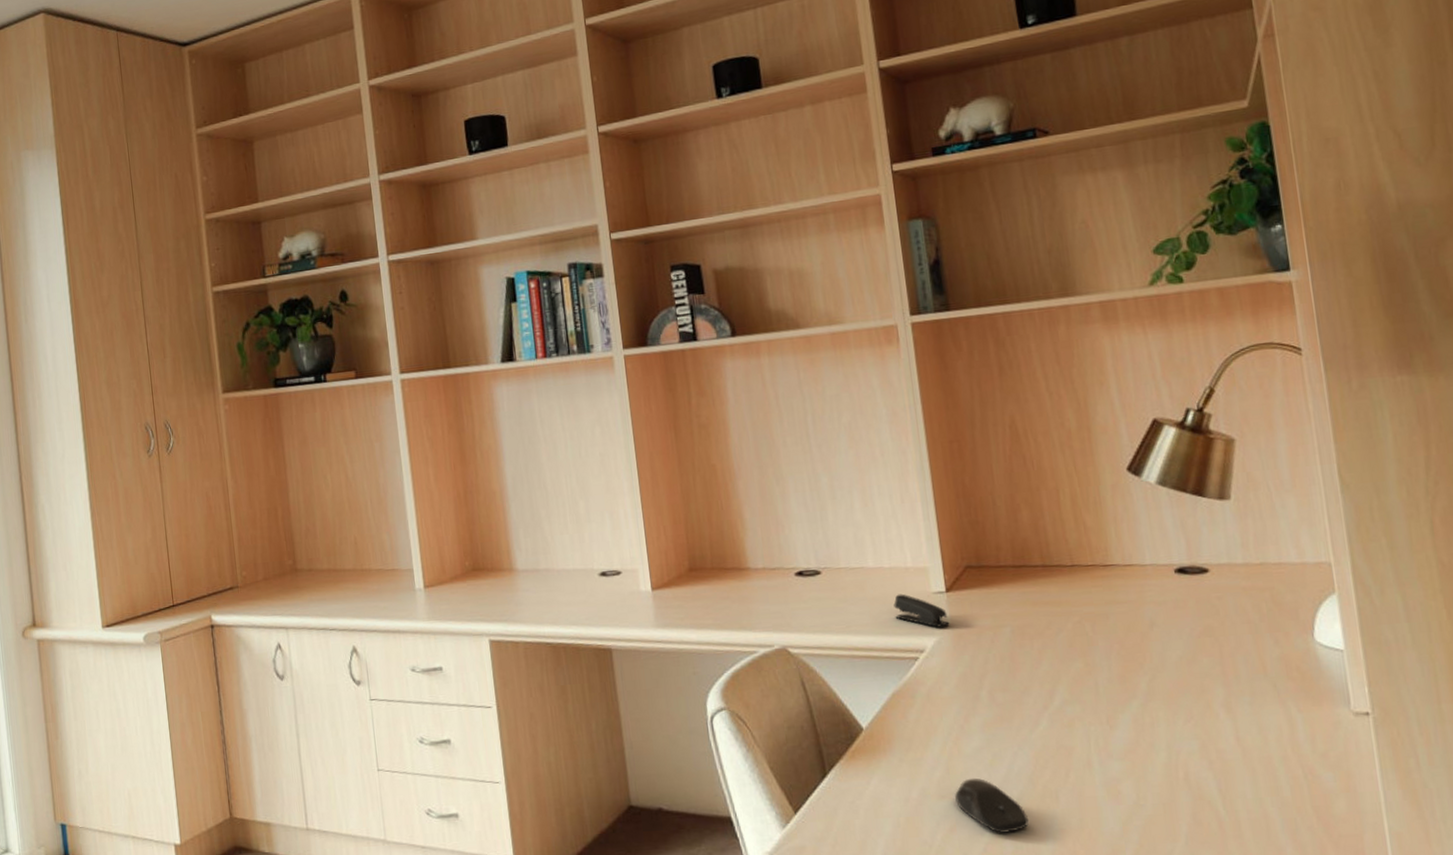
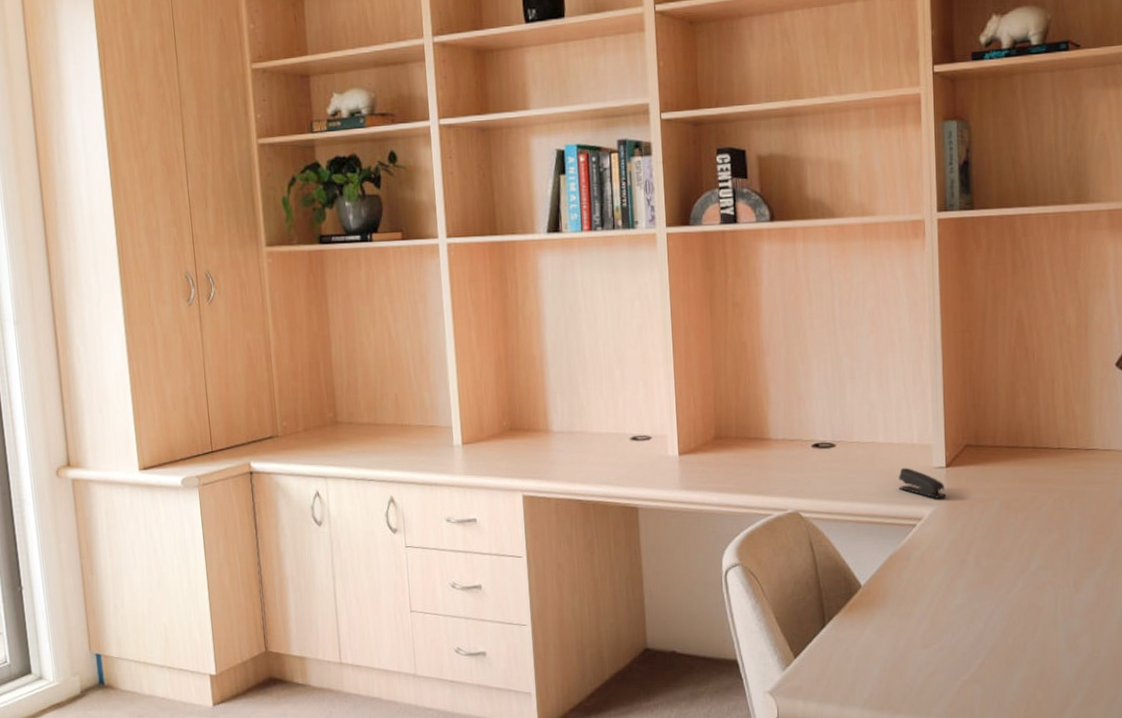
computer mouse: present [955,777,1029,833] -> none [937,630,998,678]

